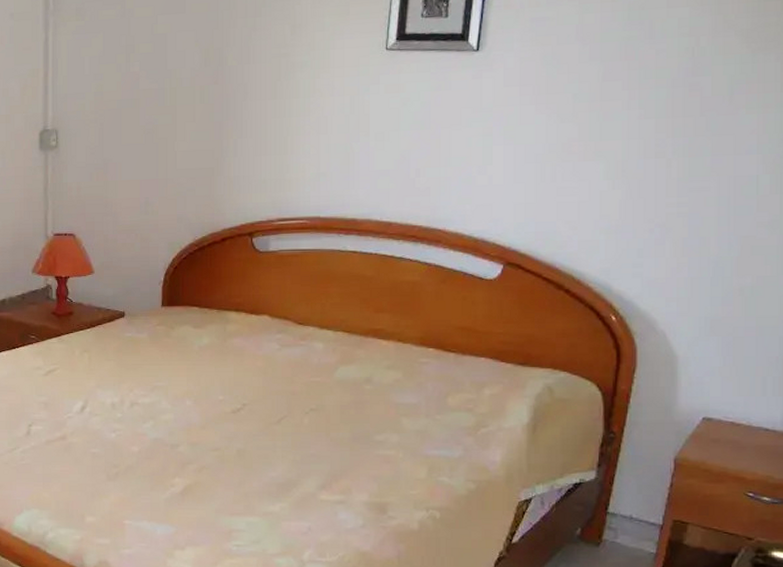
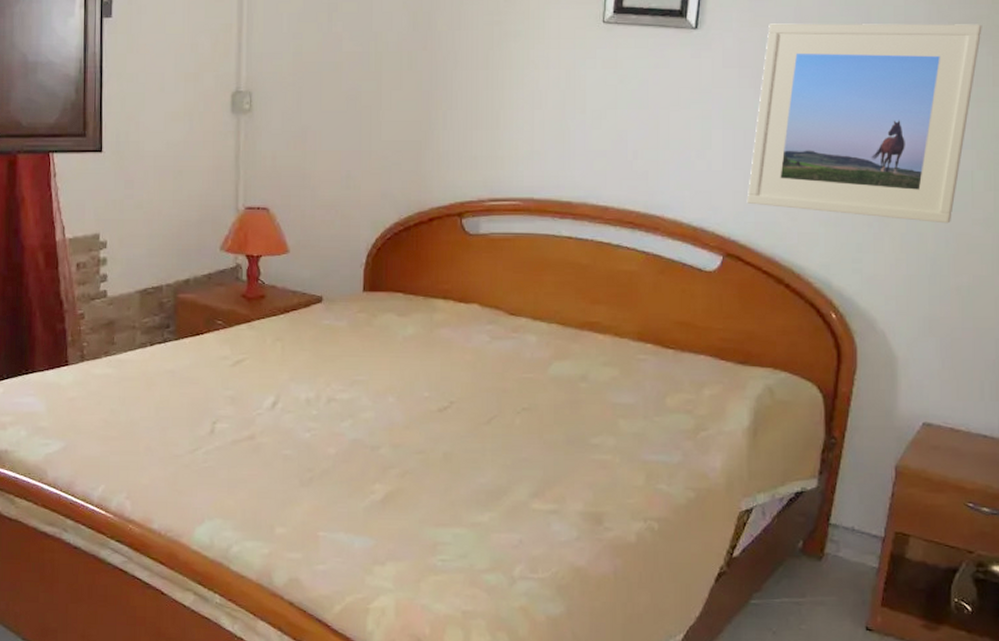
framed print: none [527,31,770,227] -> present [746,23,982,224]

